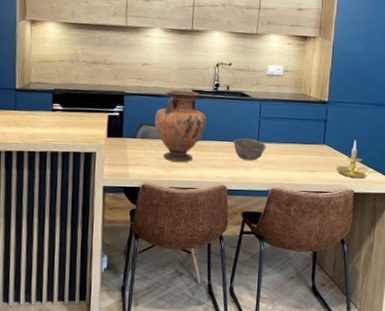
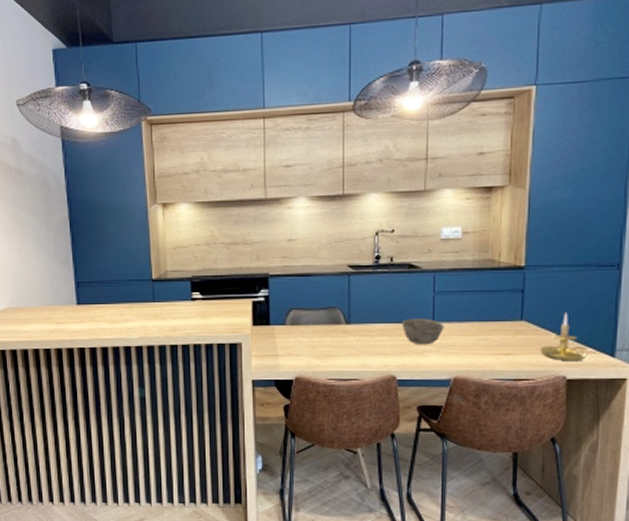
vase: present [155,90,207,162] -> none [306,267,368,349]

